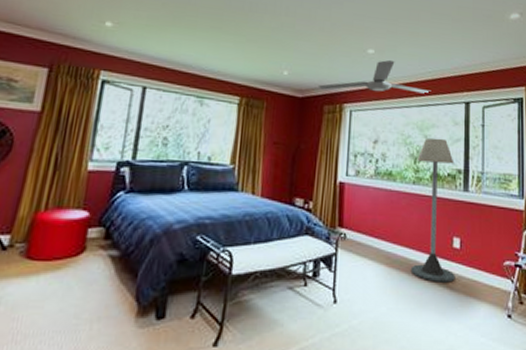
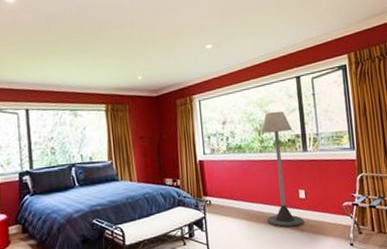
ceiling fan: present [317,59,431,94] -> none [168,51,266,87]

